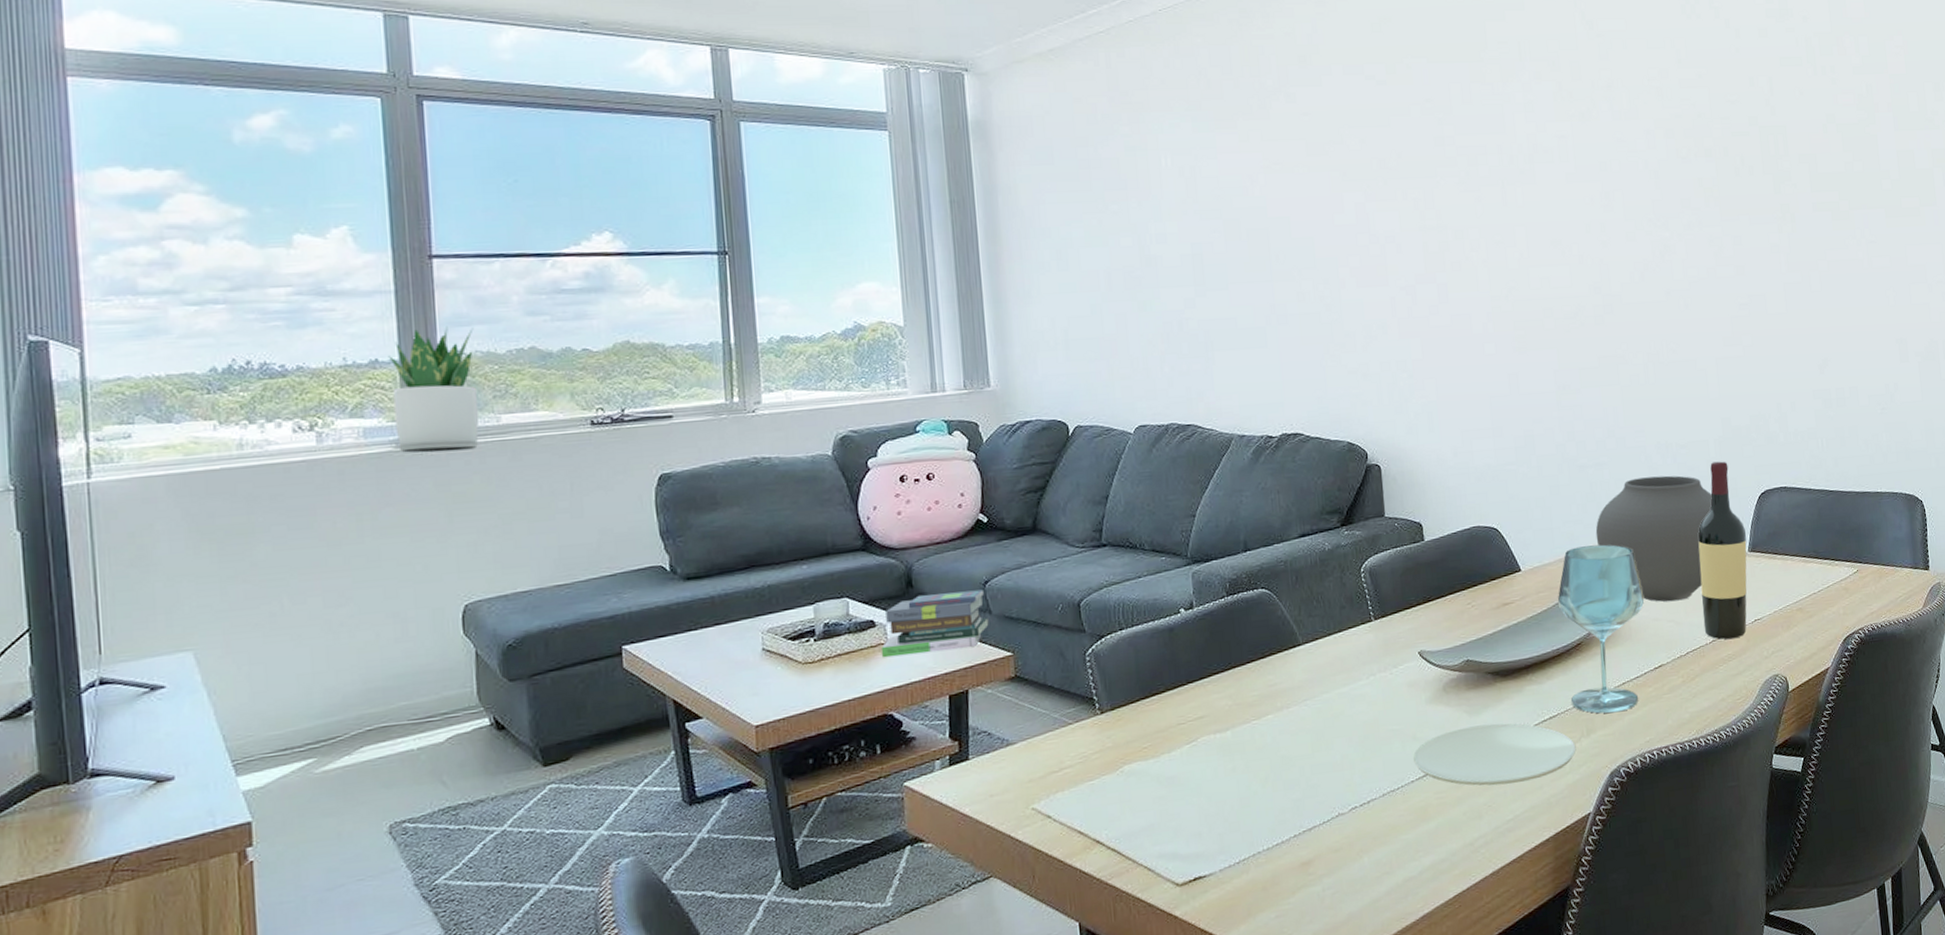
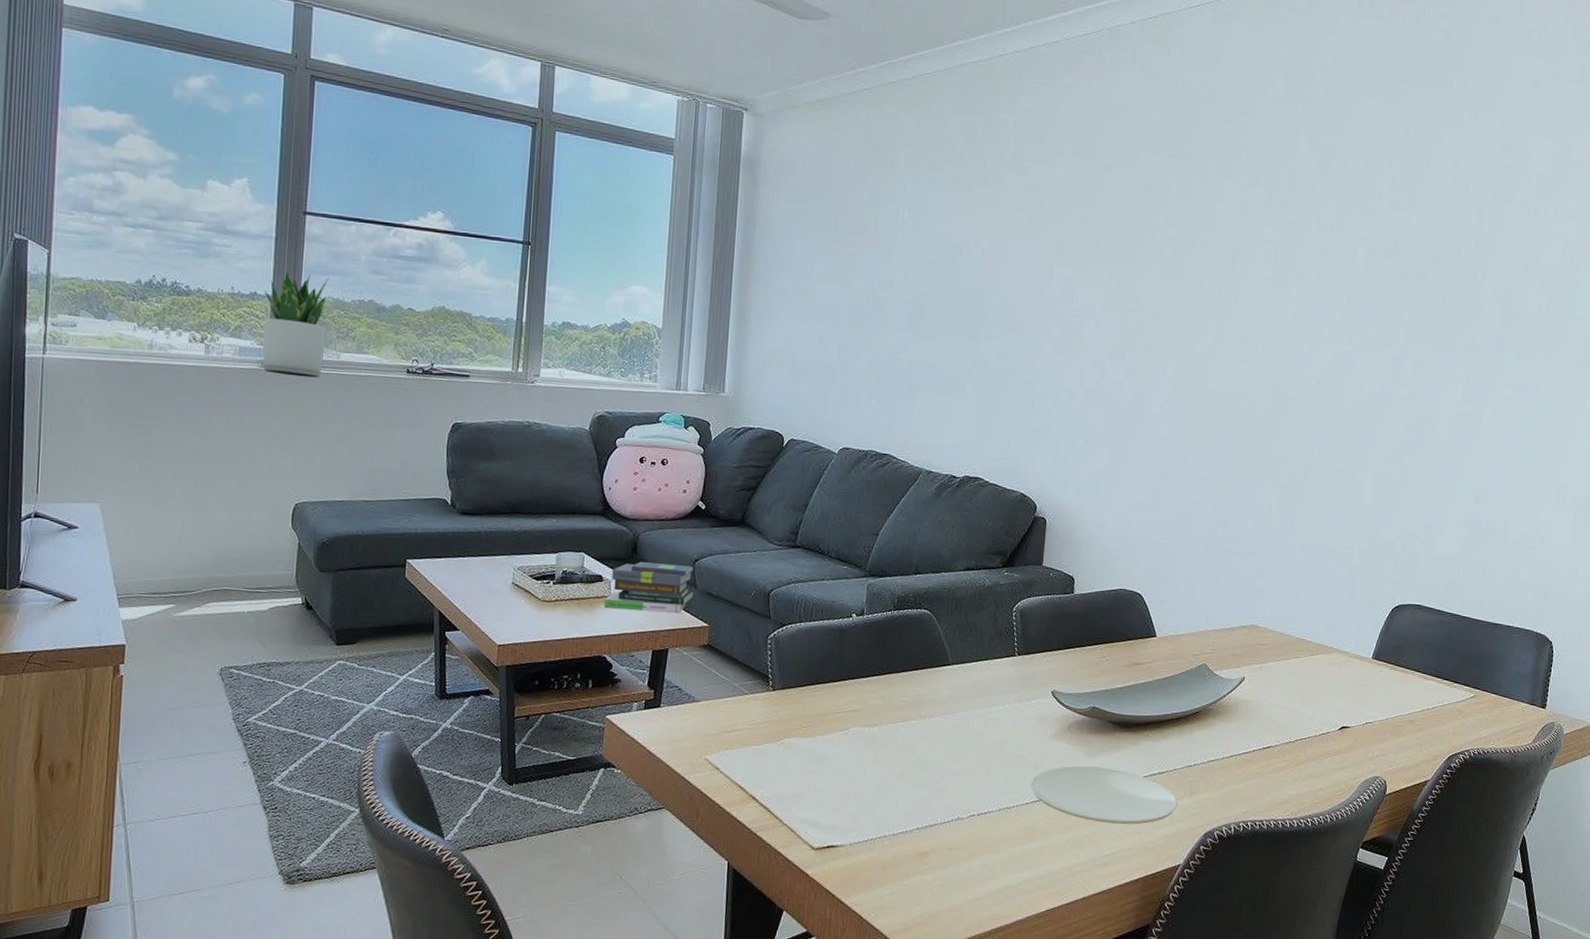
wine glass: present [1557,544,1645,714] -> none [1180,624,1266,781]
vase: present [1595,475,1712,602] -> none [1230,571,1347,692]
wine bottle: present [1698,461,1747,640] -> none [1316,569,1373,736]

